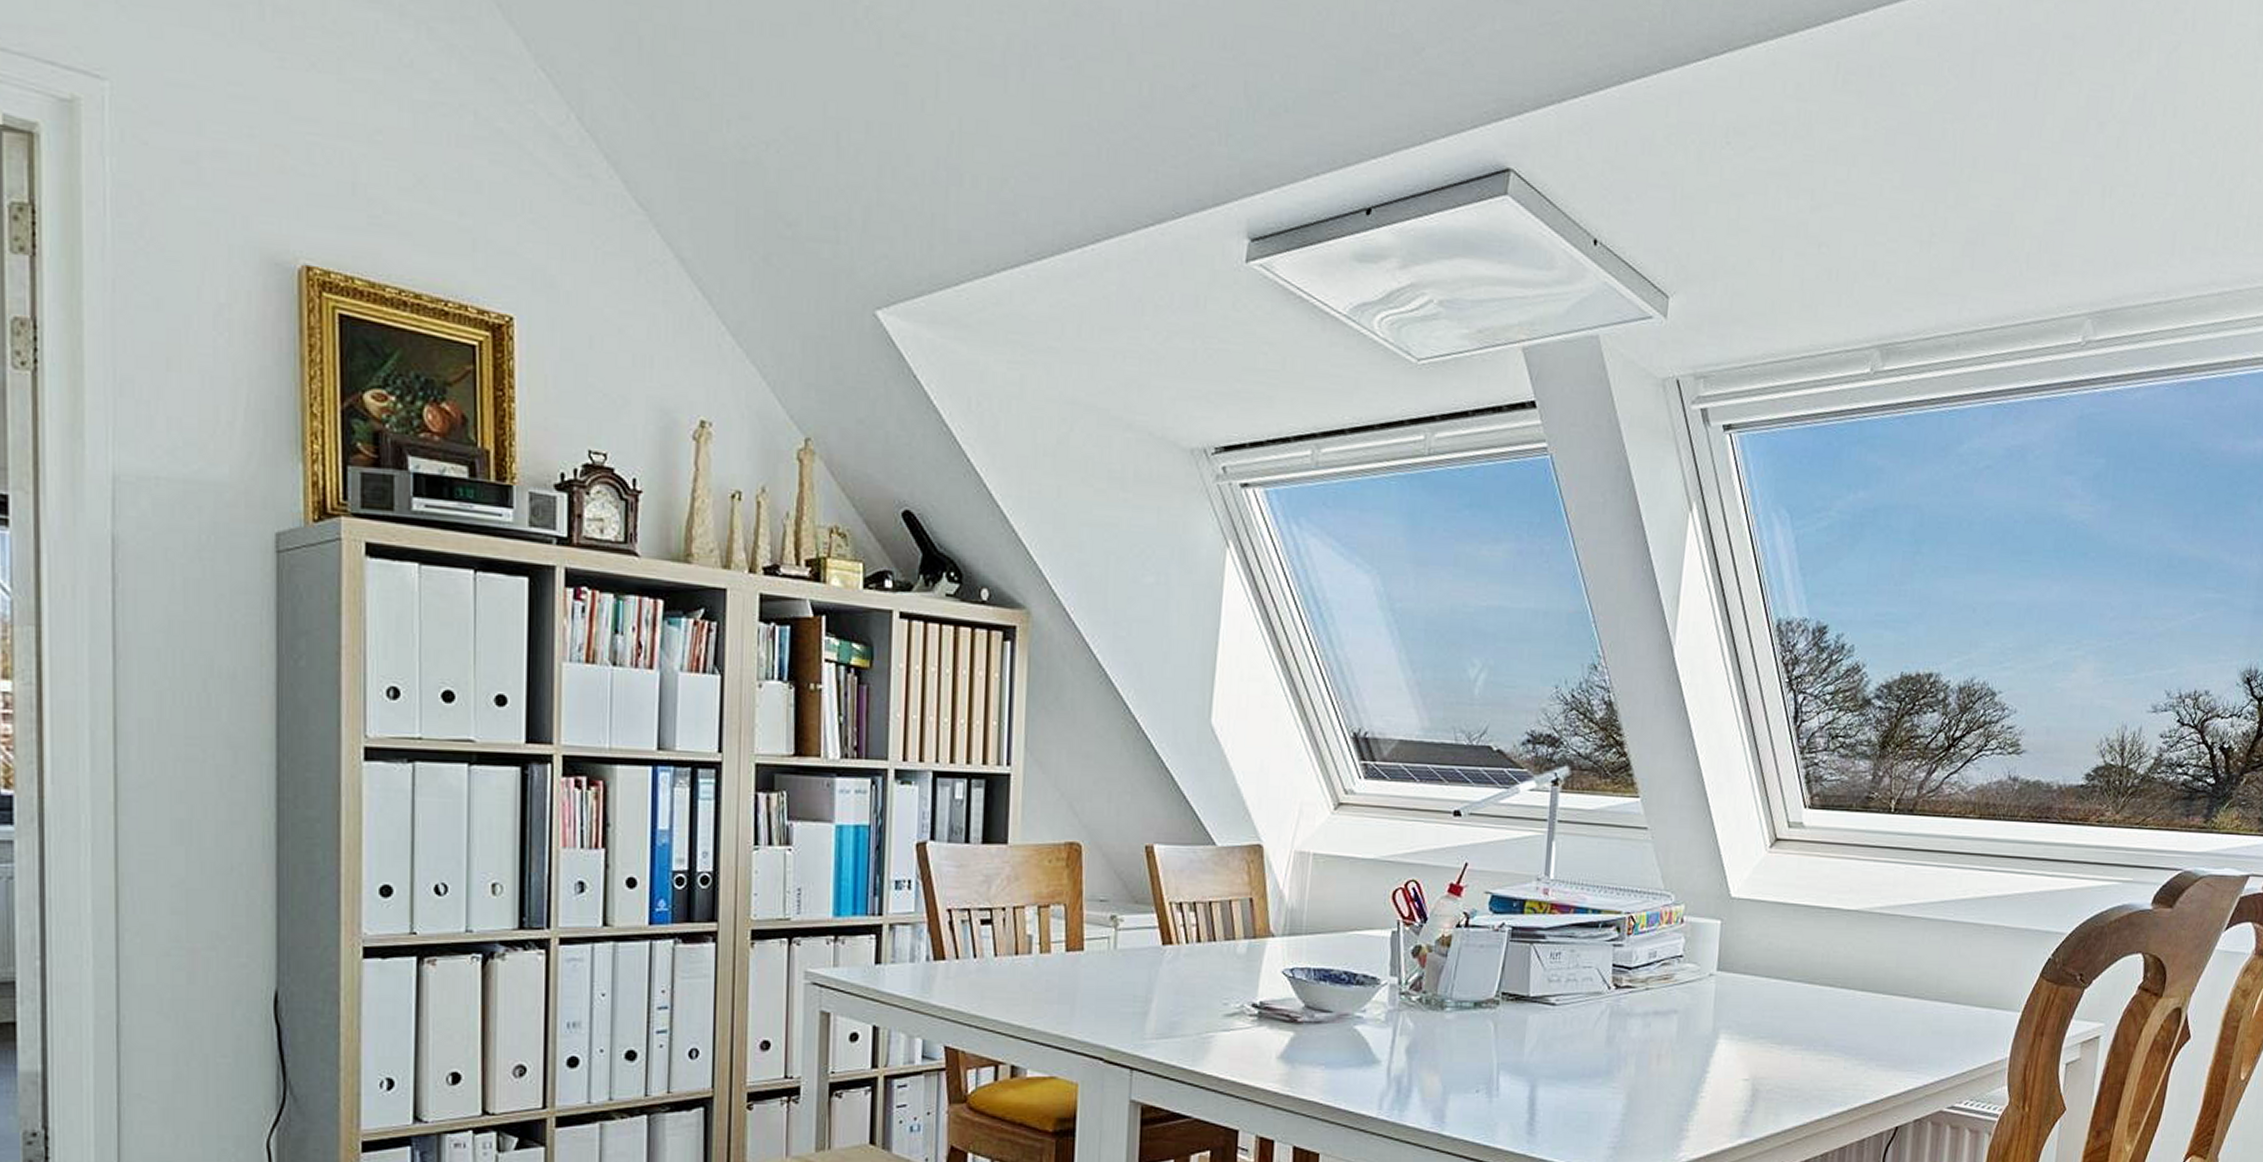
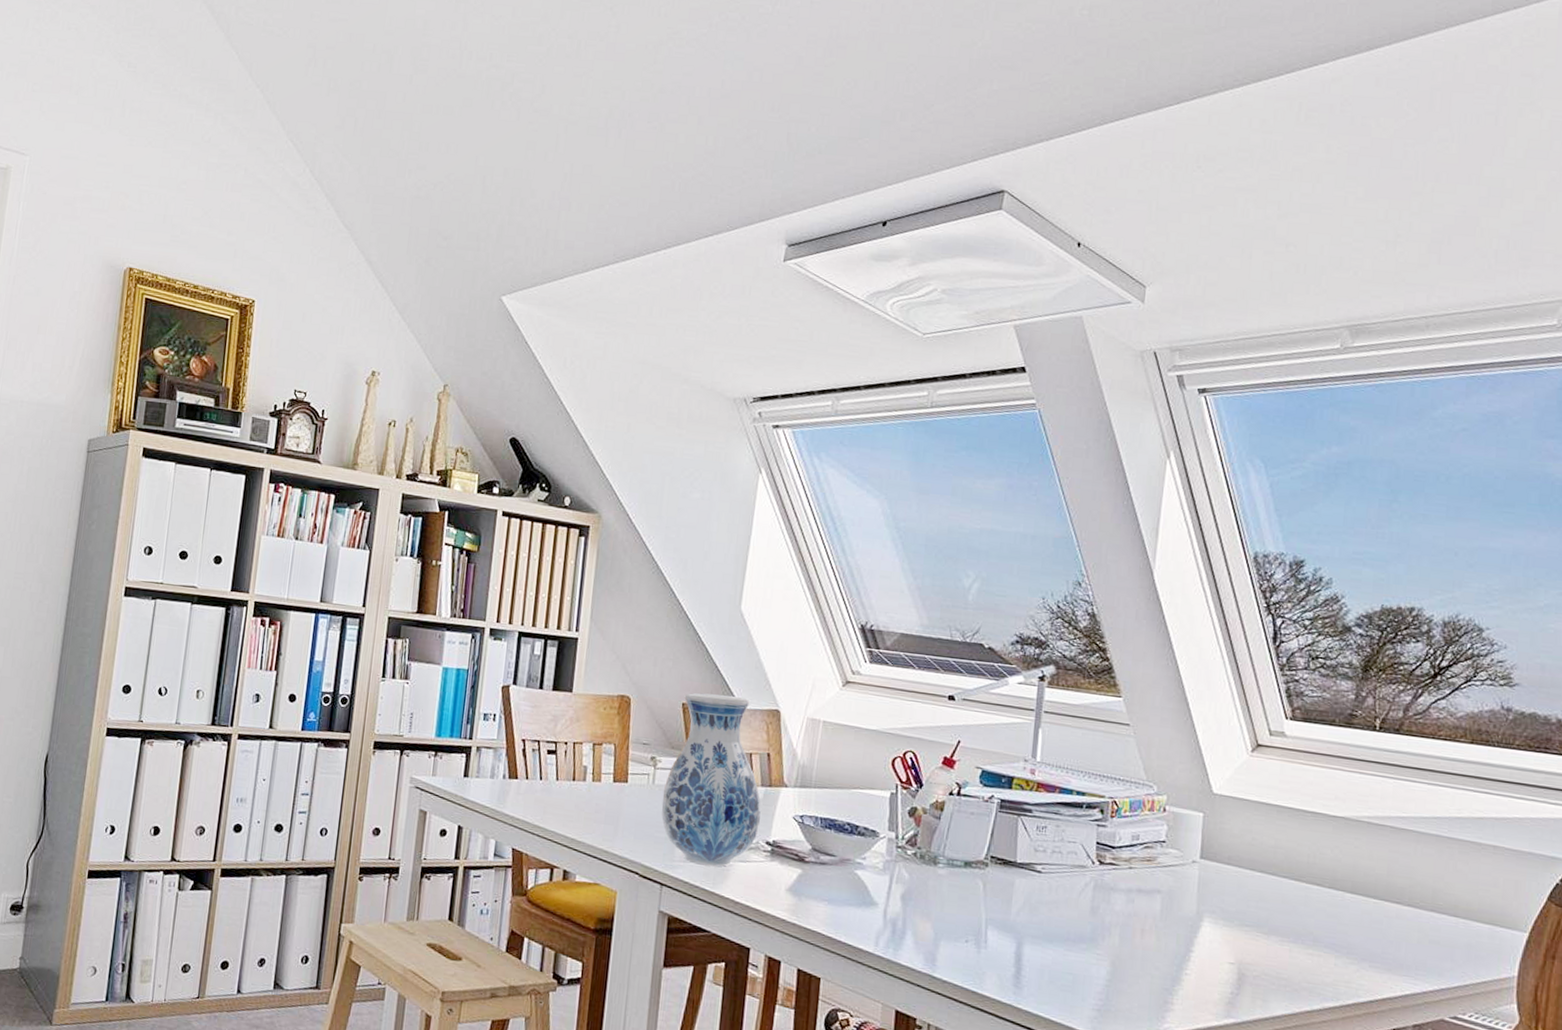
vase: none [1126,831,1245,1040] -> present [661,692,761,867]

